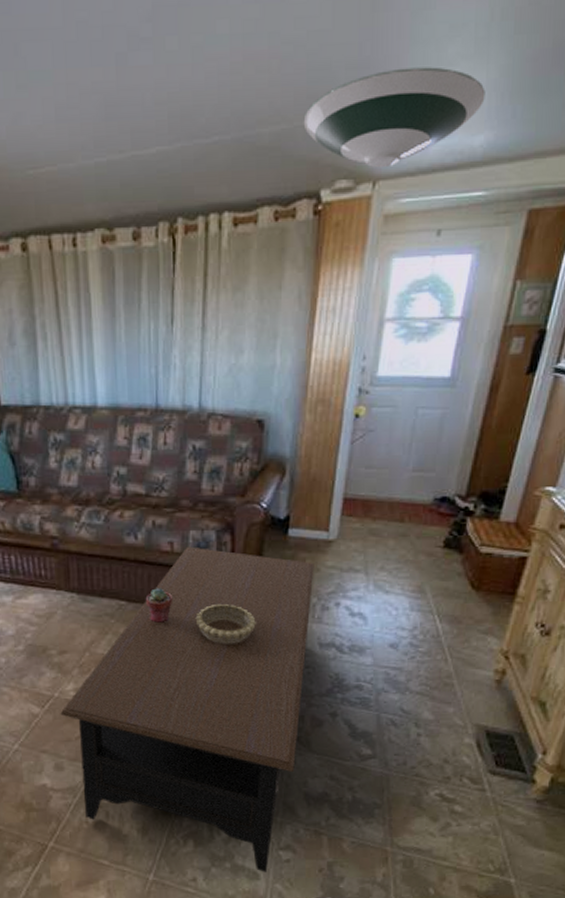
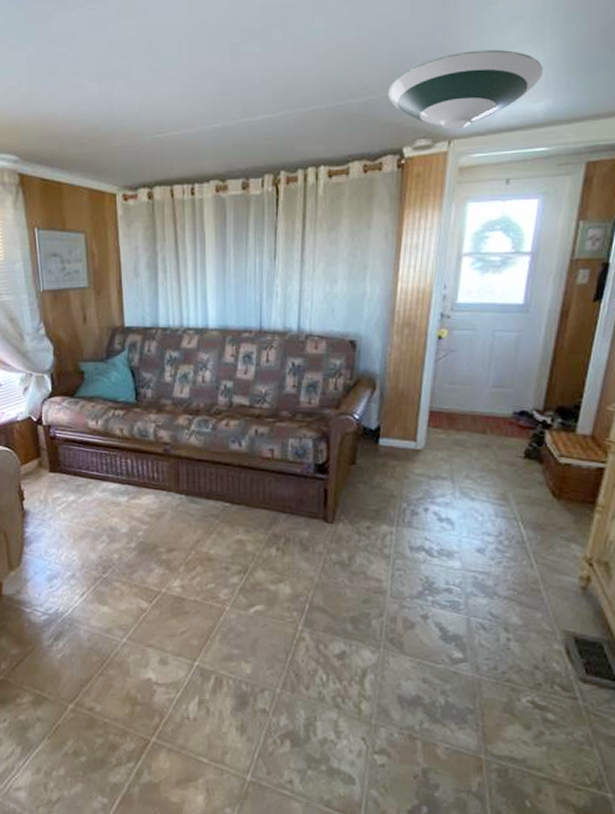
coffee table: present [60,546,314,872] -> none [166,453,404,777]
potted succulent: present [145,588,172,623] -> none [247,491,272,524]
decorative bowl: present [195,603,256,644] -> none [293,507,350,546]

